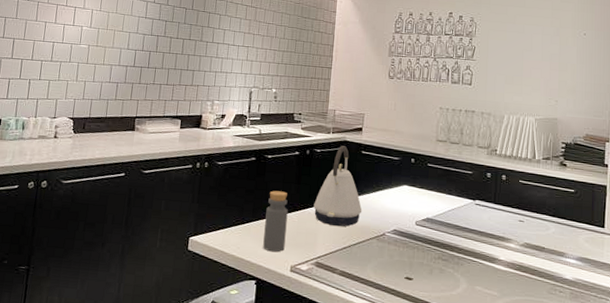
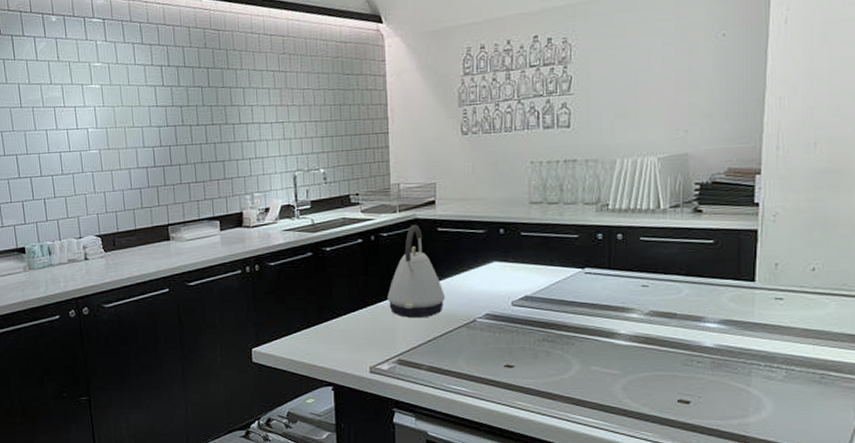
bottle: present [263,190,288,252] -> none [333,286,360,354]

